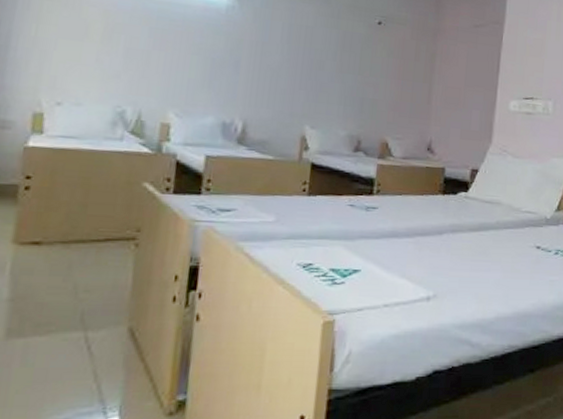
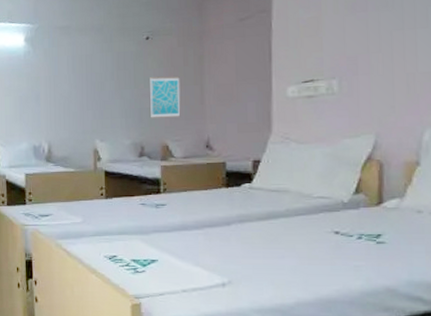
wall art: none [373,66,409,114] -> present [150,76,181,118]

